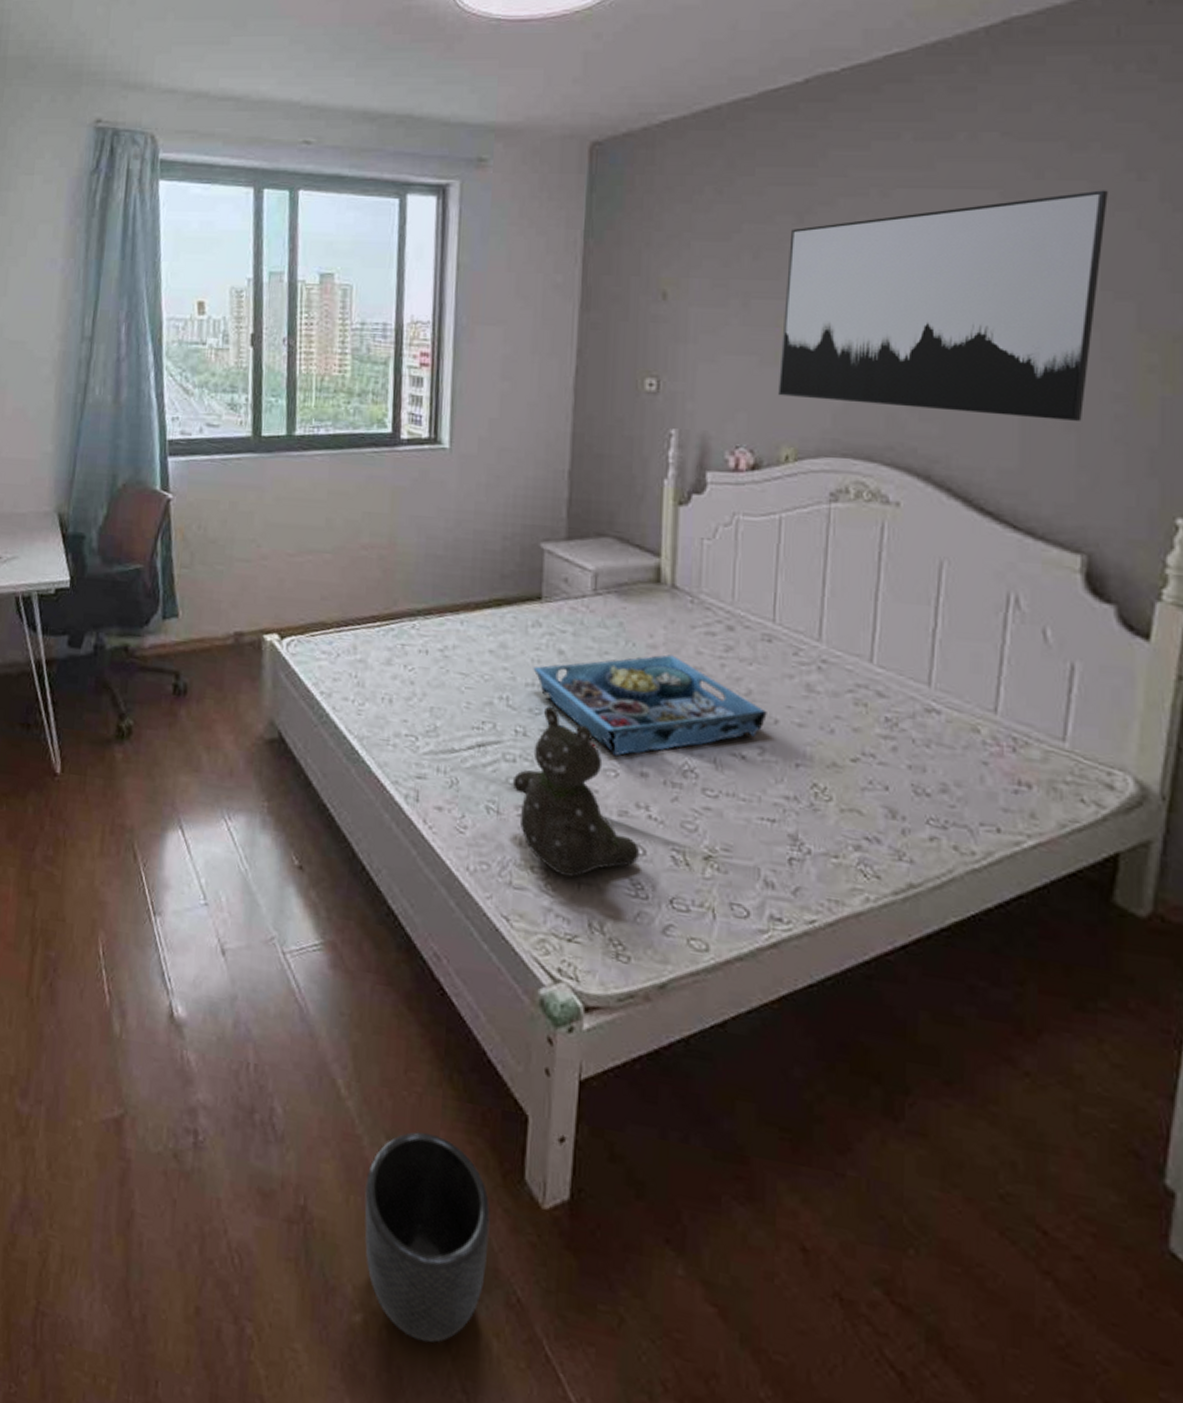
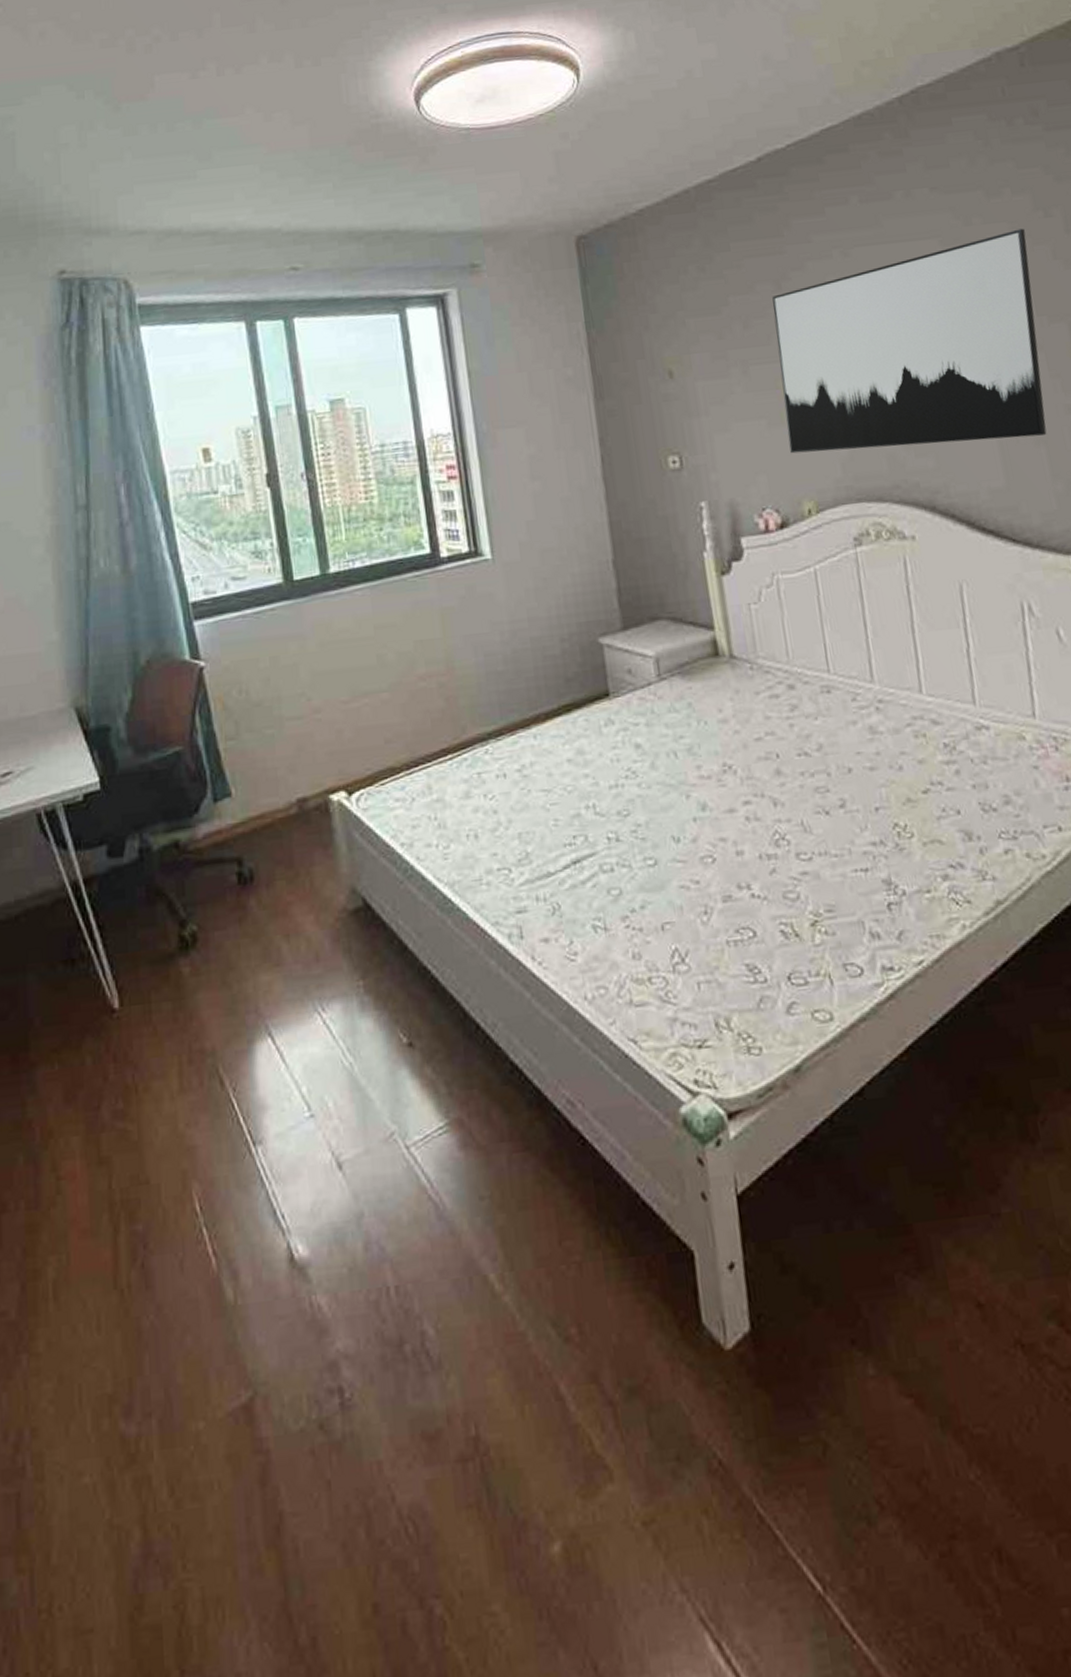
planter: present [364,1131,491,1343] -> none [538,1304,682,1550]
teddy bear: present [512,706,640,878] -> none [614,804,751,981]
serving tray: present [533,654,767,756] -> none [613,725,841,842]

